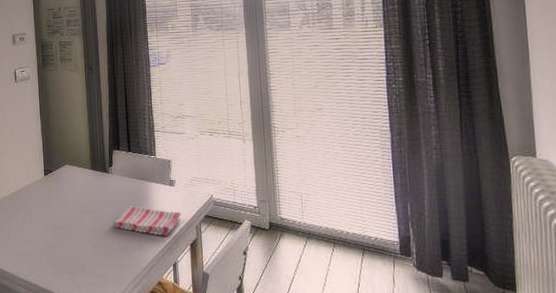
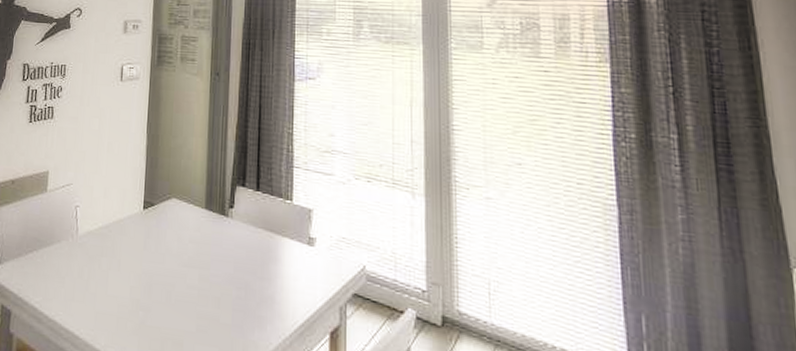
dish towel: present [112,206,181,236] -> none [225,266,320,316]

